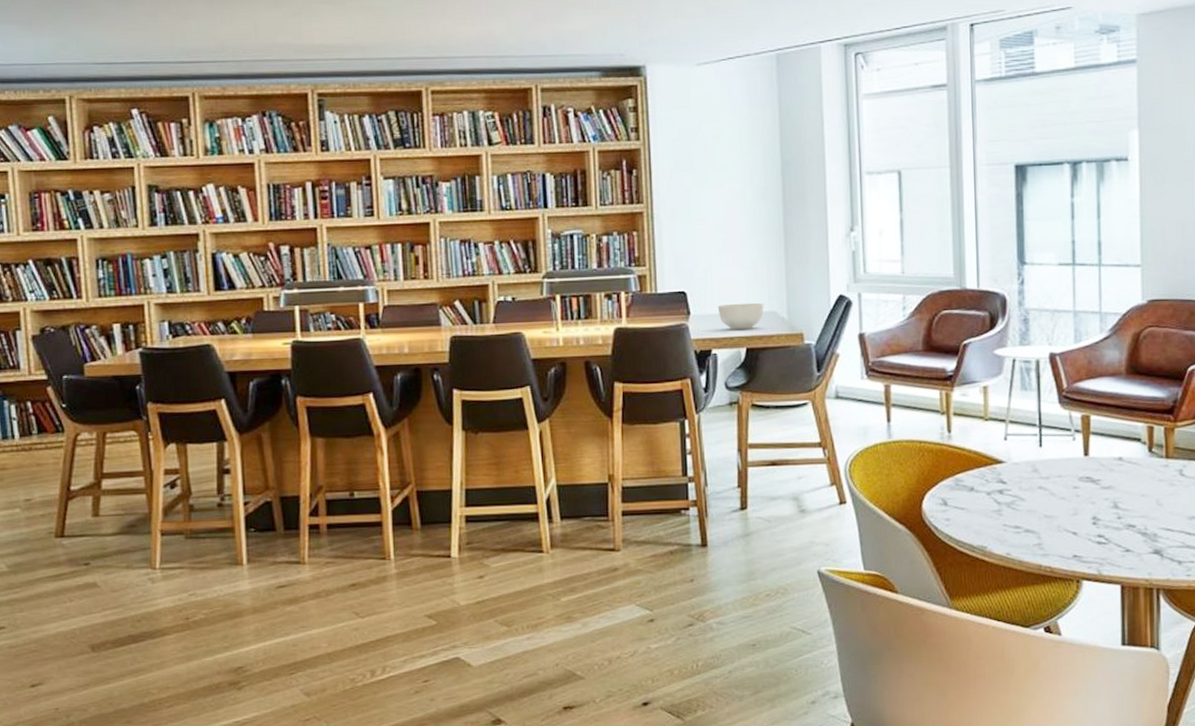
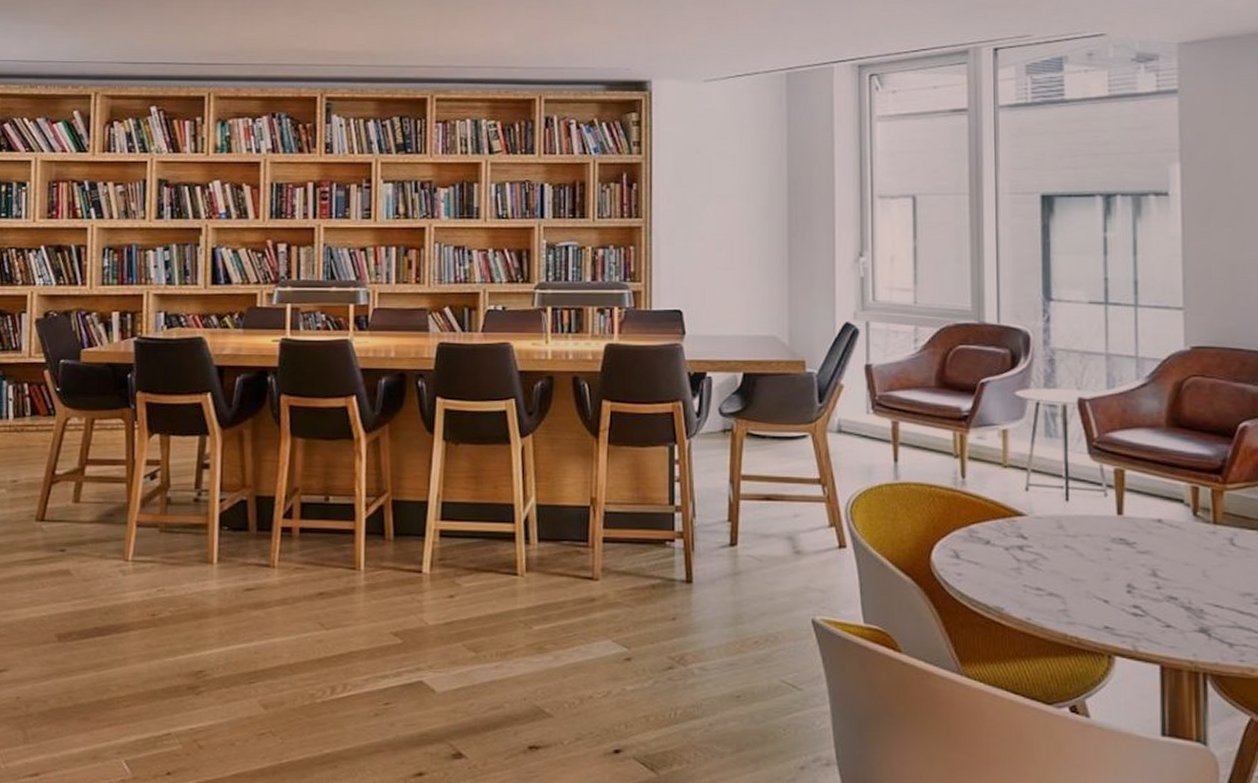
bowl: present [717,303,763,329] -> none [714,325,763,353]

